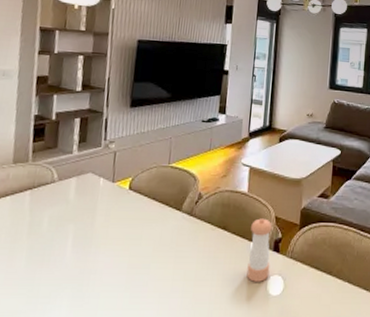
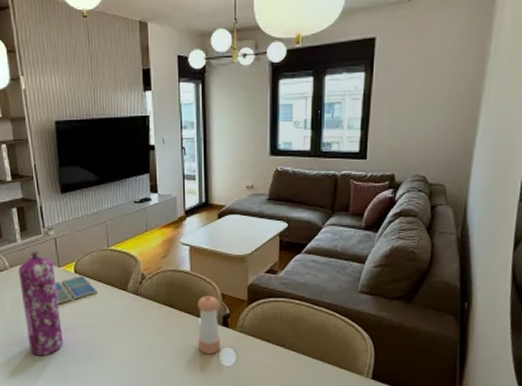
gas cylinder: none [60,165,108,284] -> present [18,252,63,355]
drink coaster: none [103,192,150,224] -> present [55,275,98,305]

